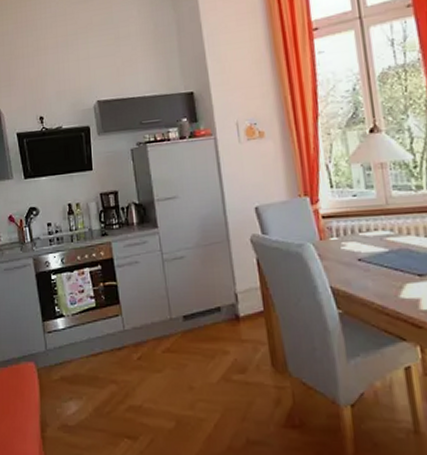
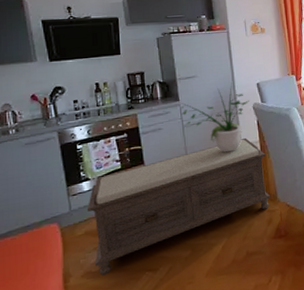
bench: none [62,281,279,432] -> present [86,137,271,276]
potted plant: none [160,207,245,299] -> present [181,83,249,152]

